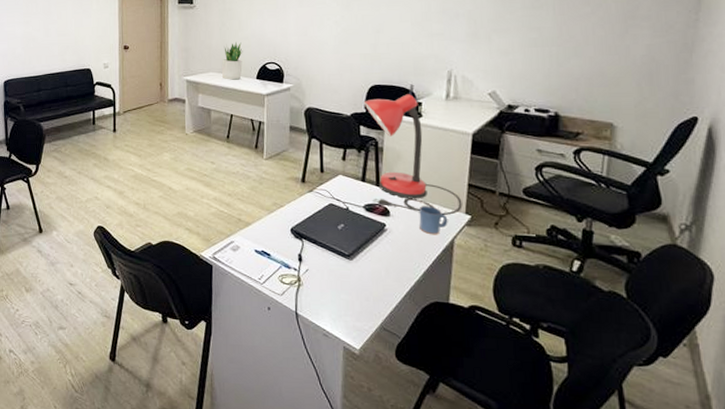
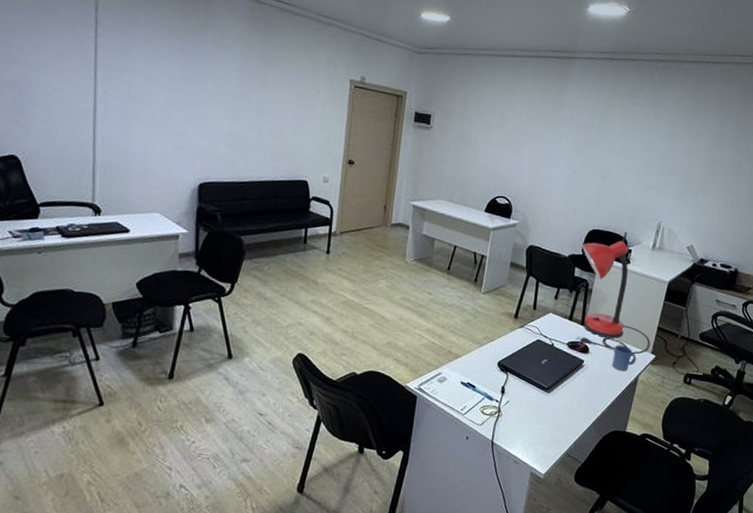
planter: present [222,41,243,80] -> none [451,170,475,211]

